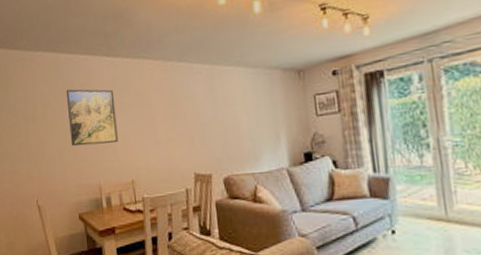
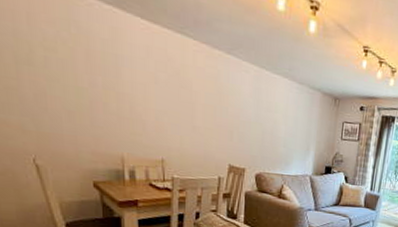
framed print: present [66,89,118,147] -> none [81,40,149,118]

